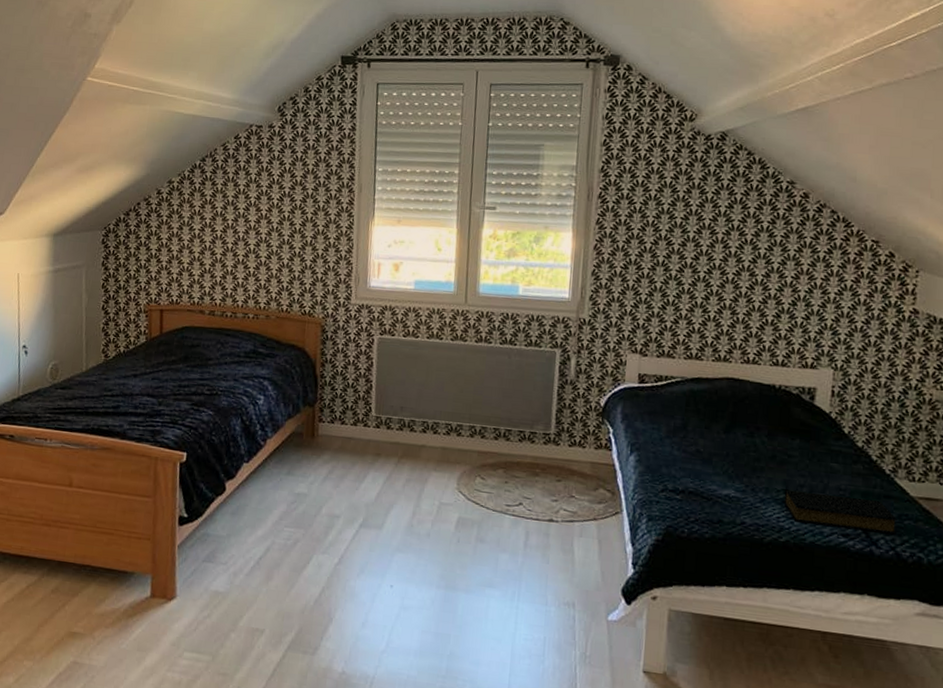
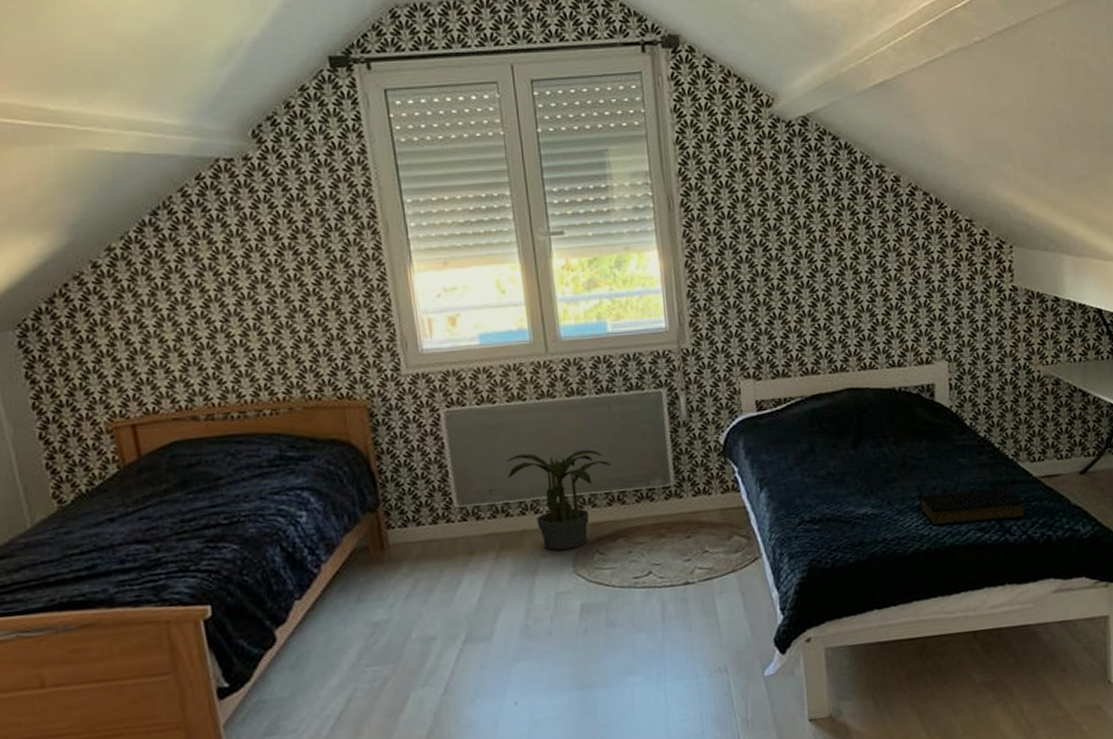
potted plant: none [417,382,503,469] -> present [506,449,611,551]

